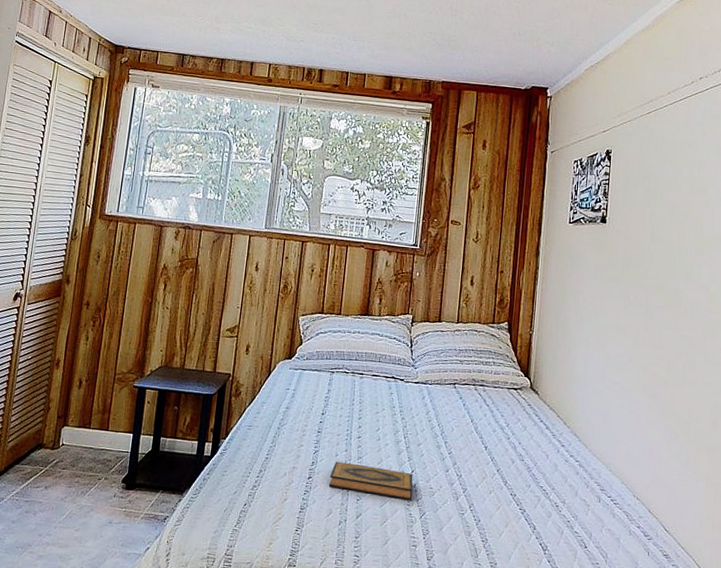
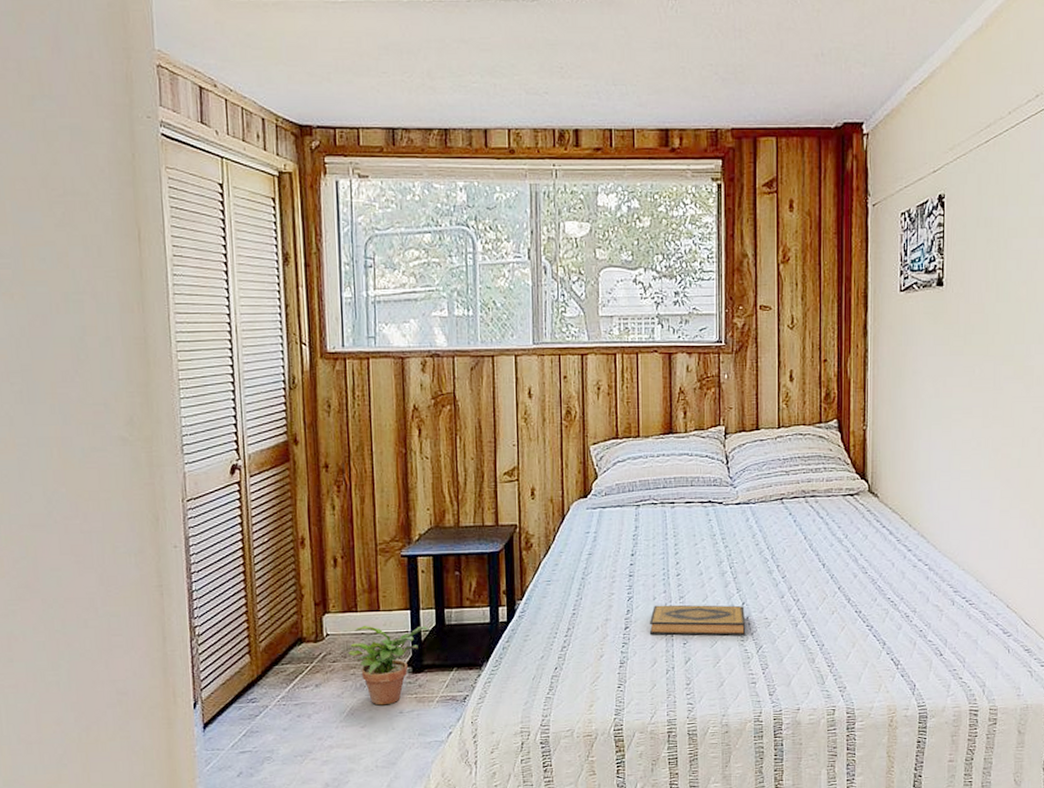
potted plant: none [76,441,145,514] -> present [348,625,428,706]

